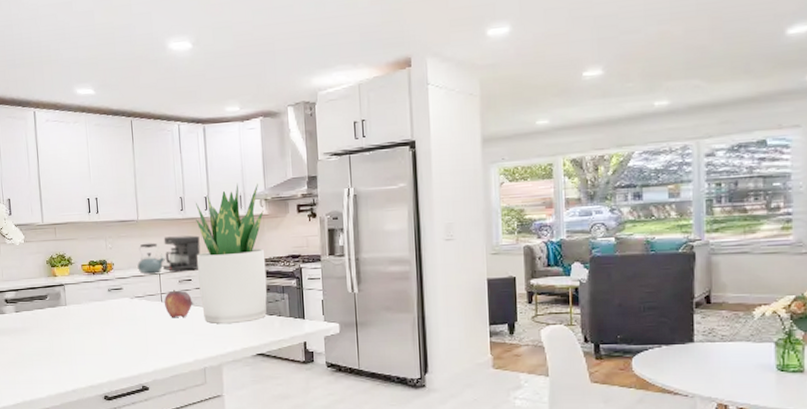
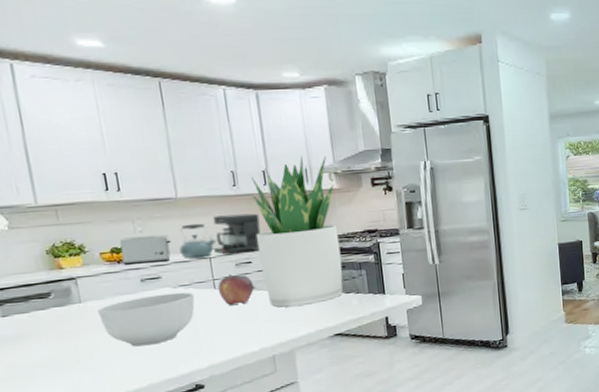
bowl: none [76,302,146,347] -> present [96,292,195,347]
toaster: none [95,251,132,277] -> present [119,234,172,266]

